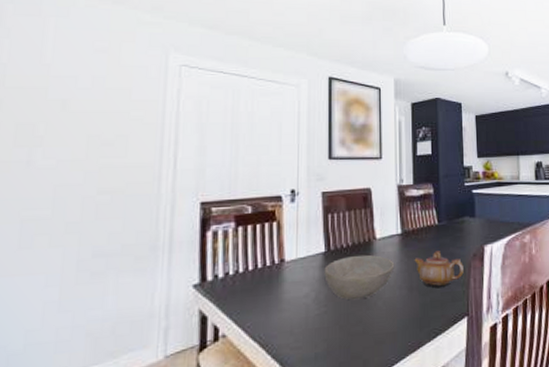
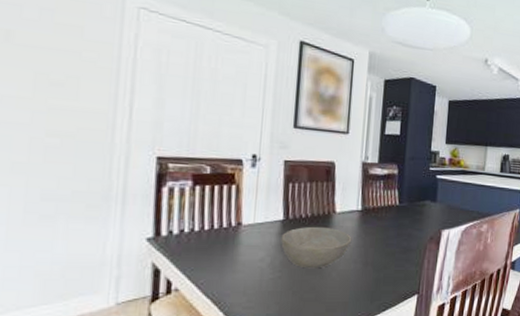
teapot: present [414,251,464,288] -> none [371,230,420,266]

